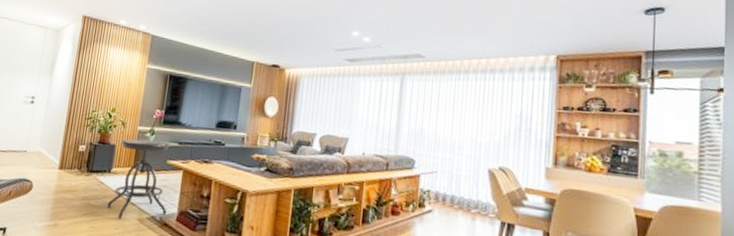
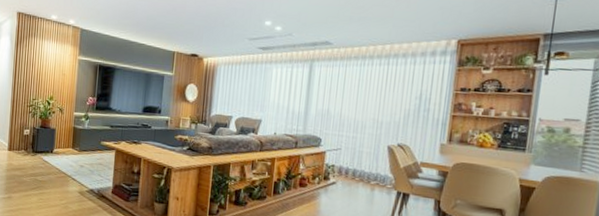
stool: present [107,138,169,220] -> none [52,123,103,192]

